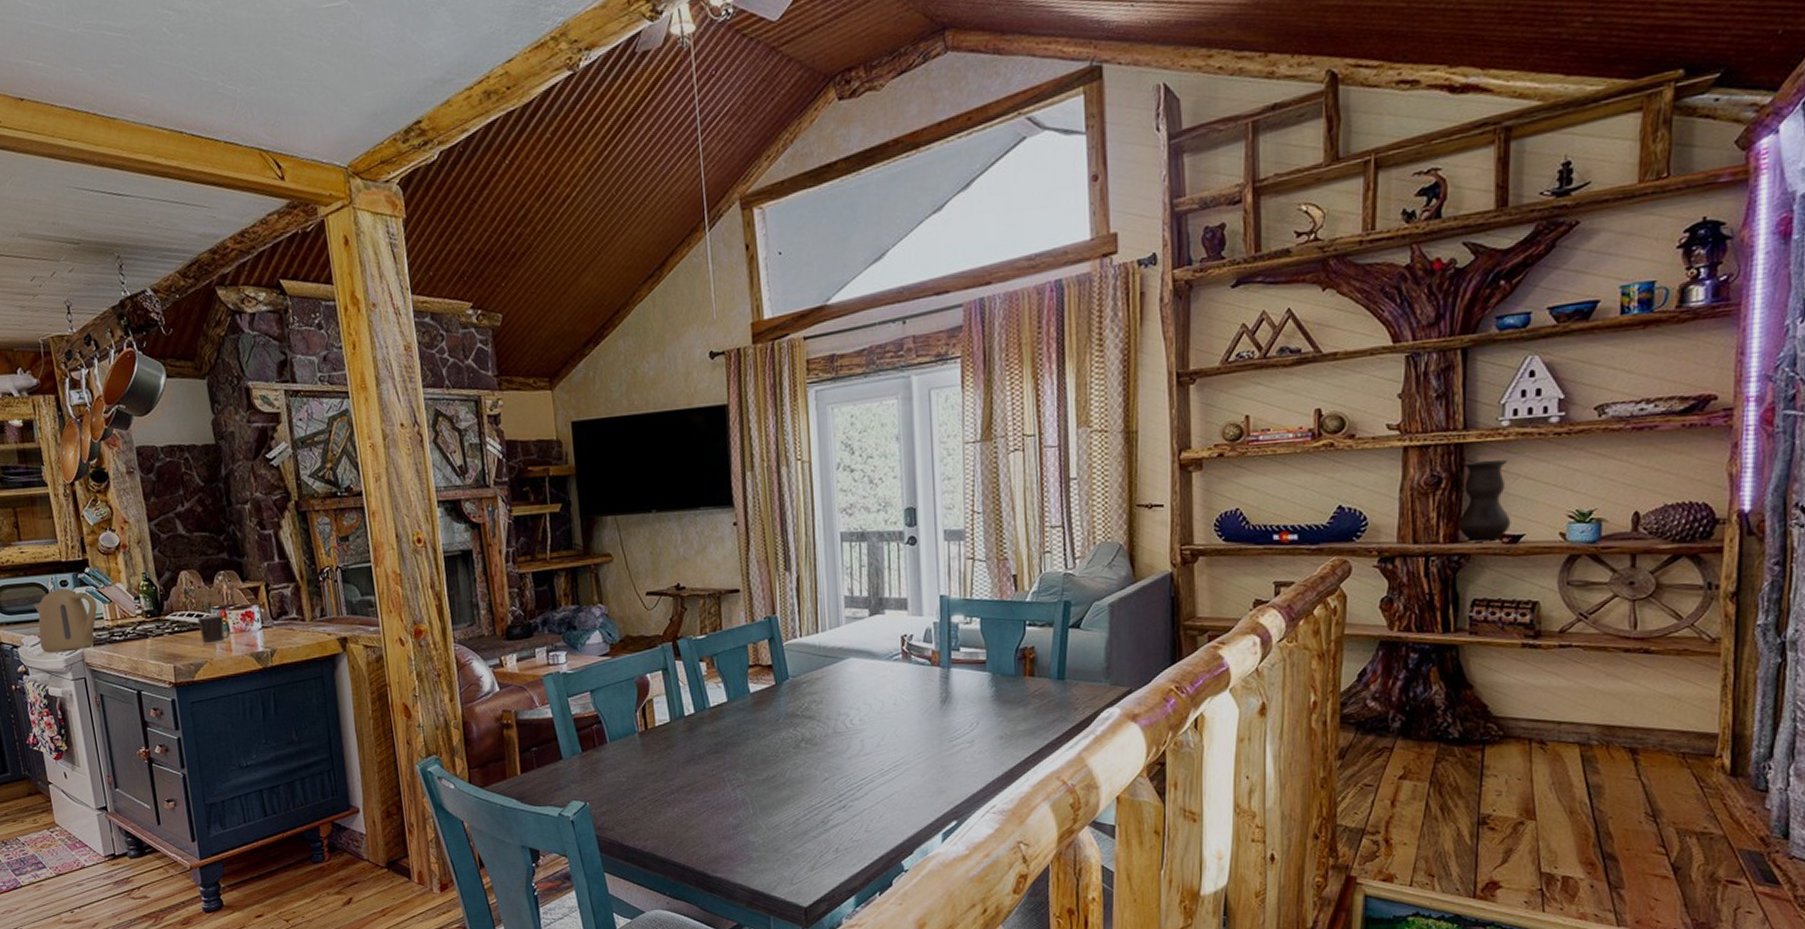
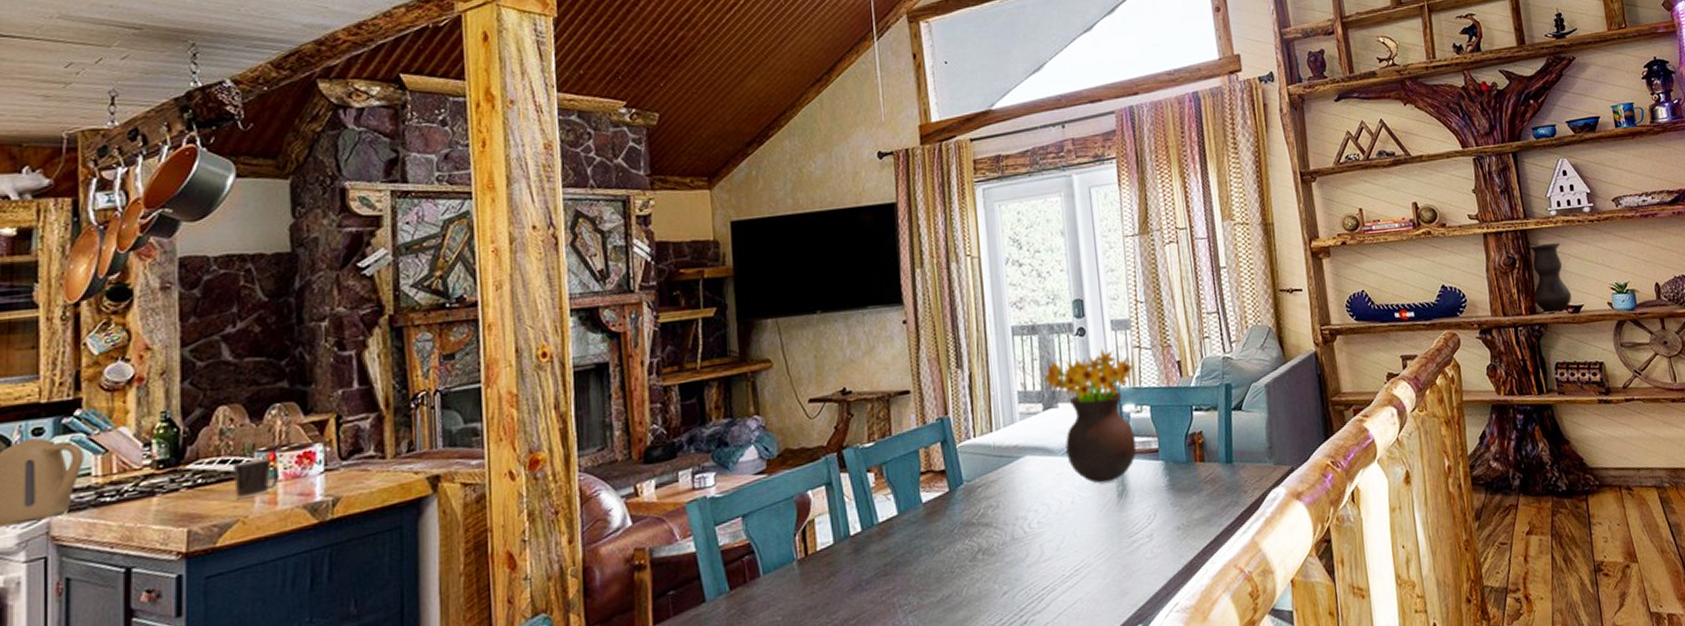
flower arrangement: none [872,558,966,689] -> present [1044,348,1137,483]

